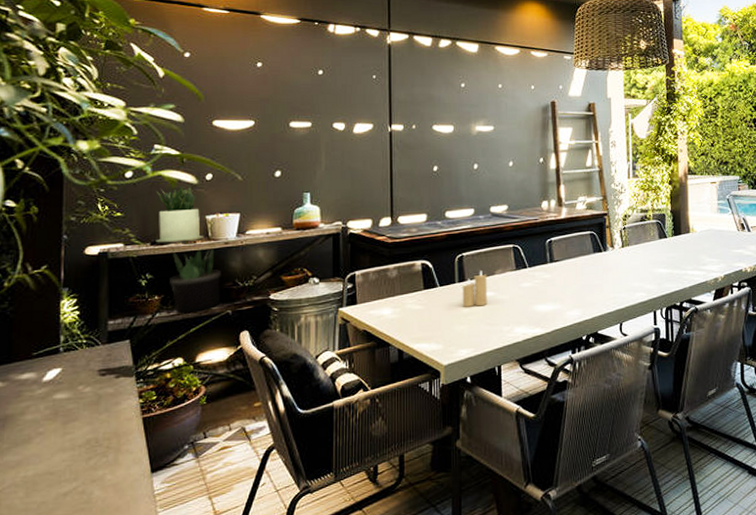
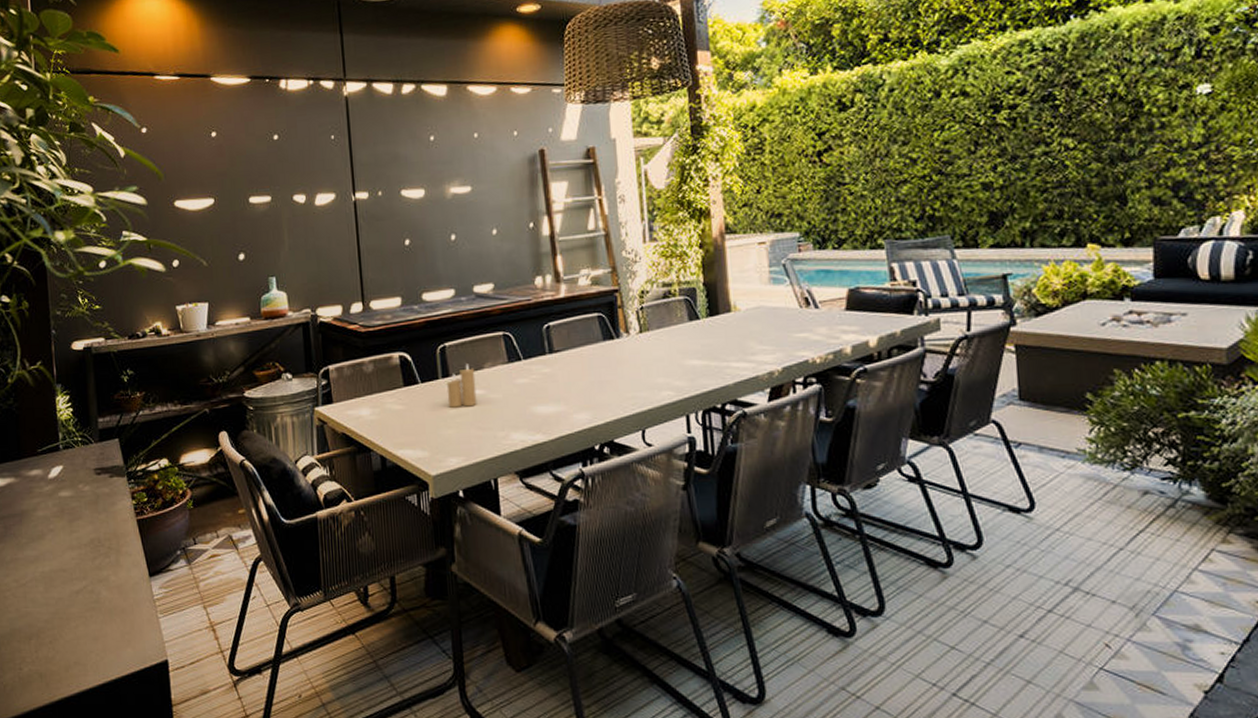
planter: present [156,186,203,244] -> none [128,275,176,338]
planter: present [170,245,222,313] -> none [148,337,198,411]

